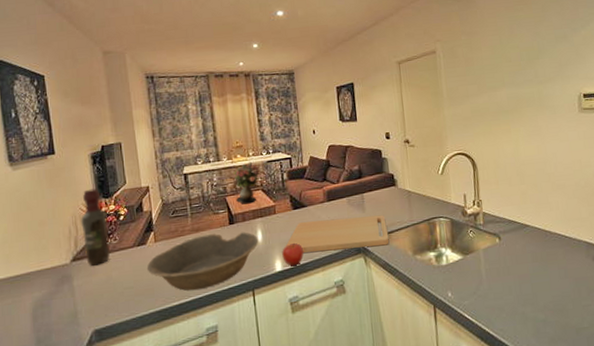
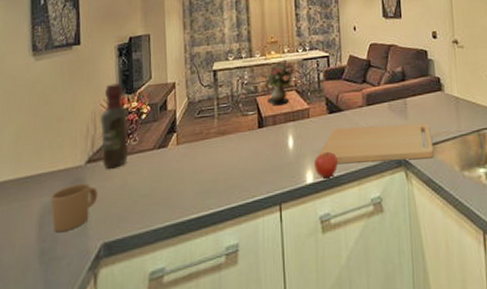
mug: none [42,278,85,323] -> present [51,182,98,233]
bowl: present [146,232,259,291] -> none [165,137,289,202]

